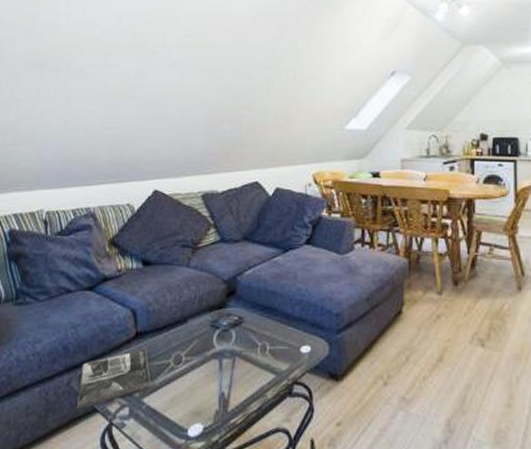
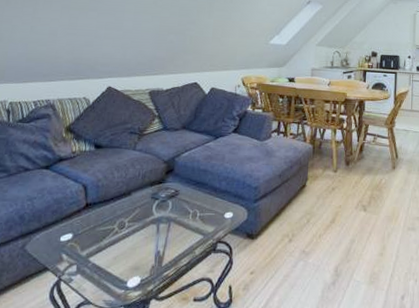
magazine: present [76,349,151,409] -> none [28,217,98,268]

